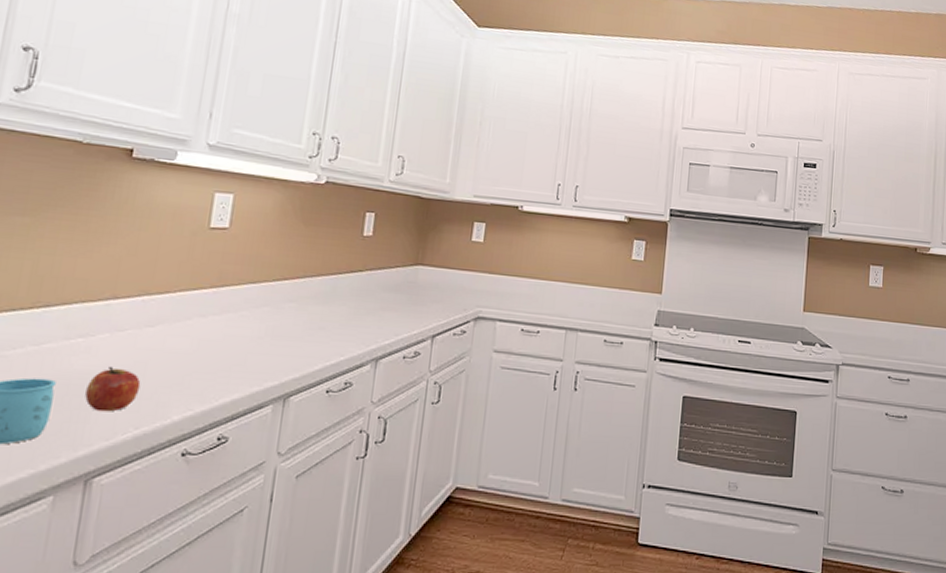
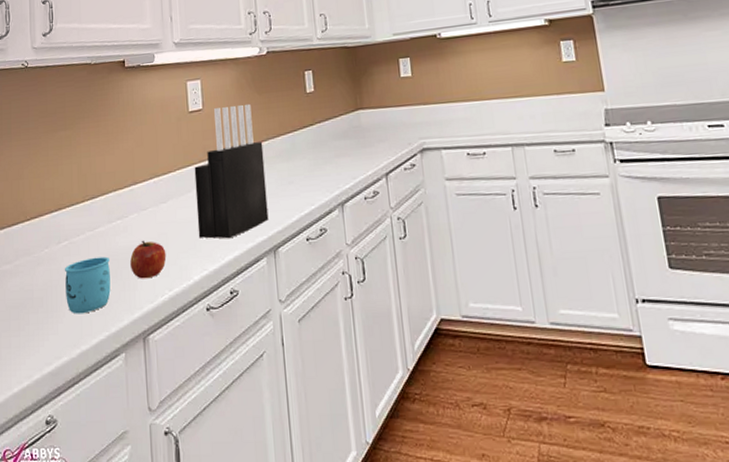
knife block: none [189,230,298,379] -> present [194,103,269,239]

